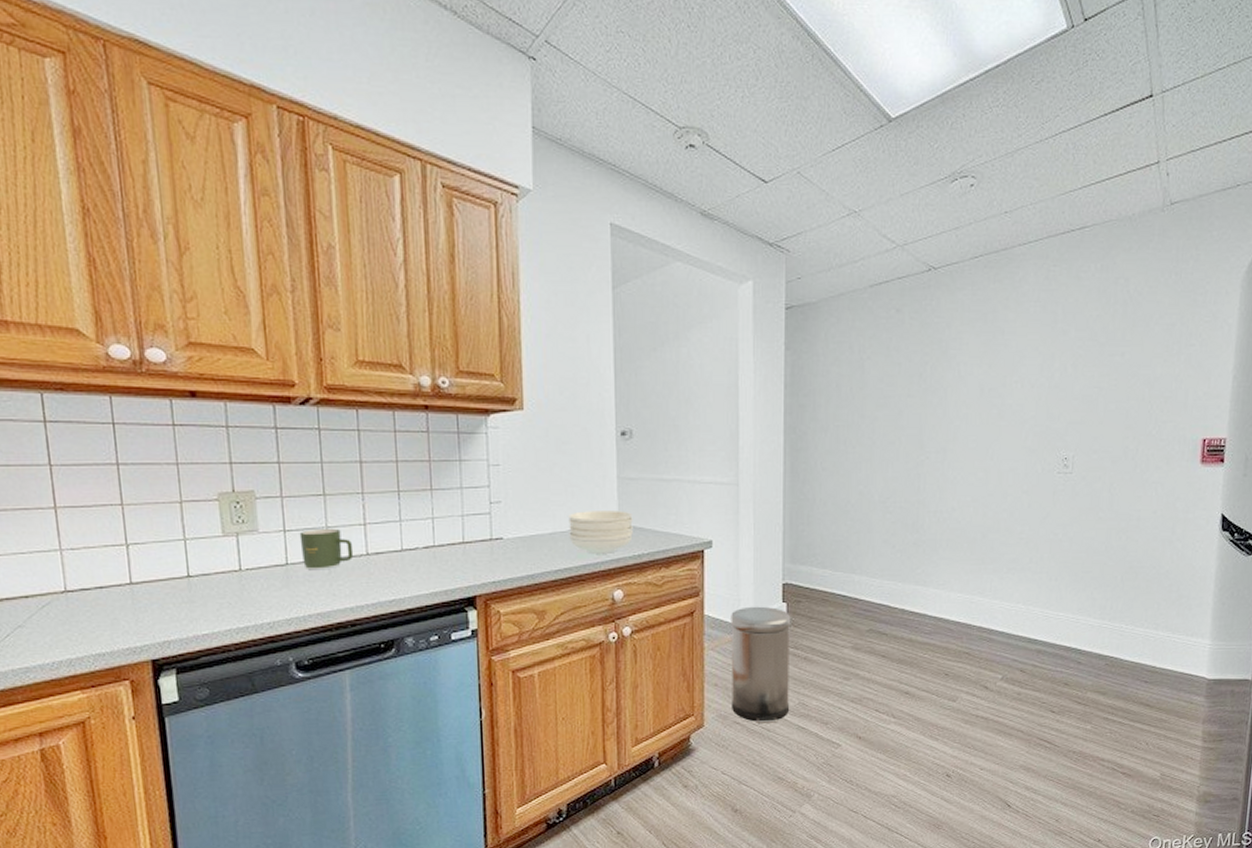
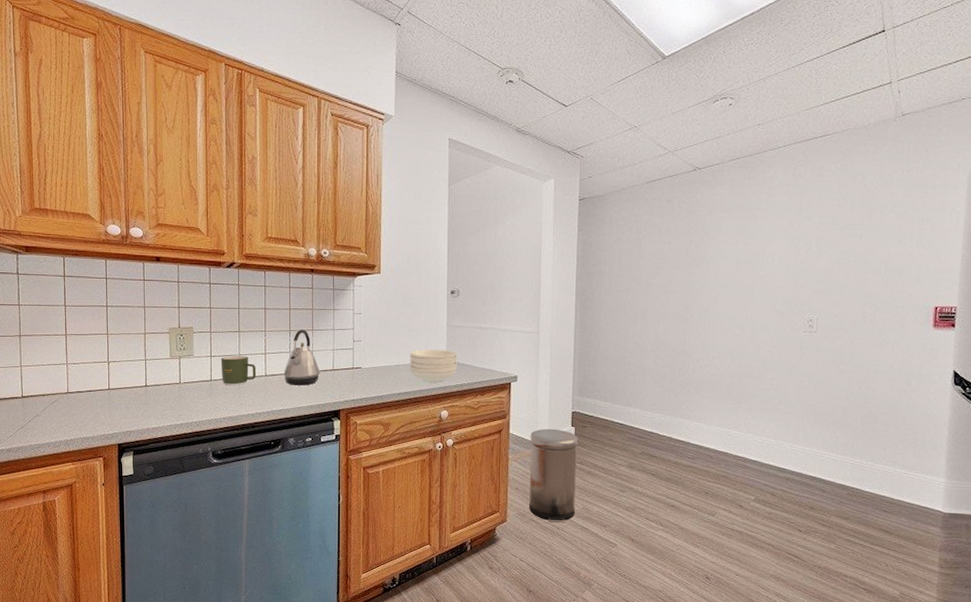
kettle: none [391,489,445,566] -> present [283,329,320,386]

